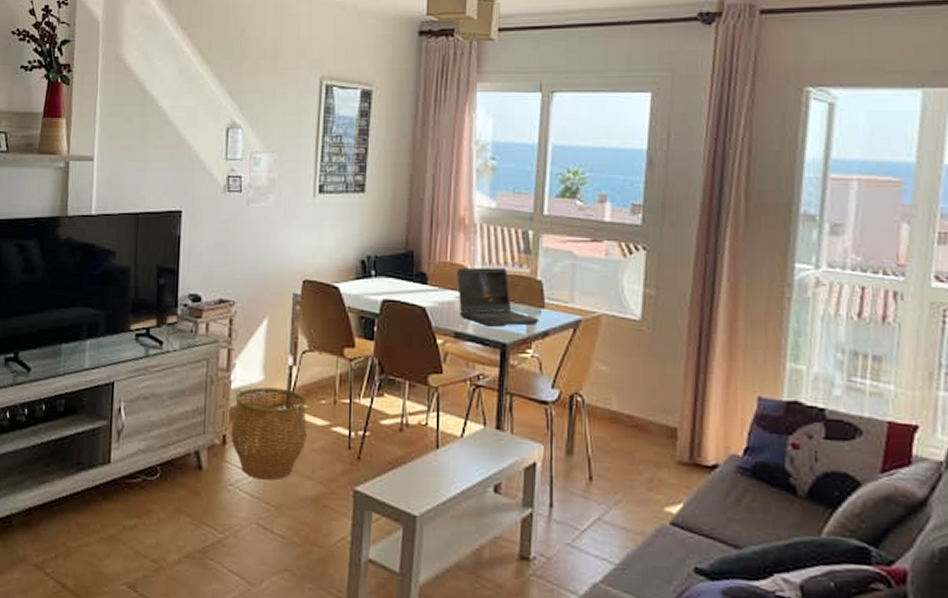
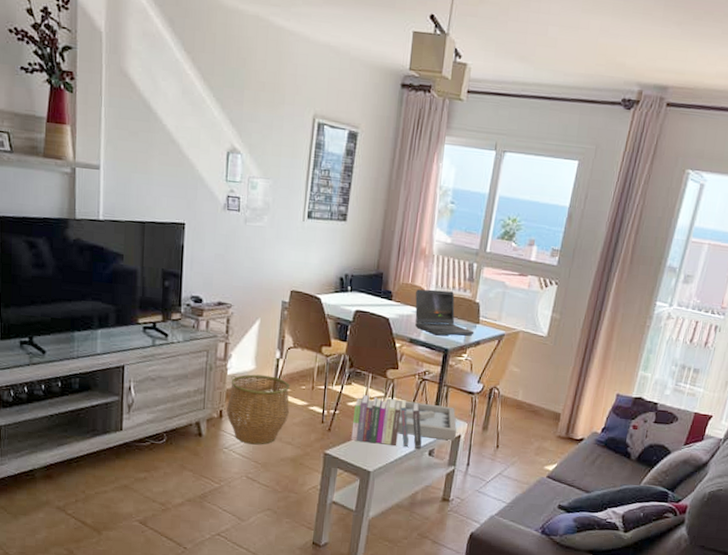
books: none [387,408,482,483] -> present [351,394,422,449]
decorative tray: none [429,413,530,472] -> present [385,398,457,441]

